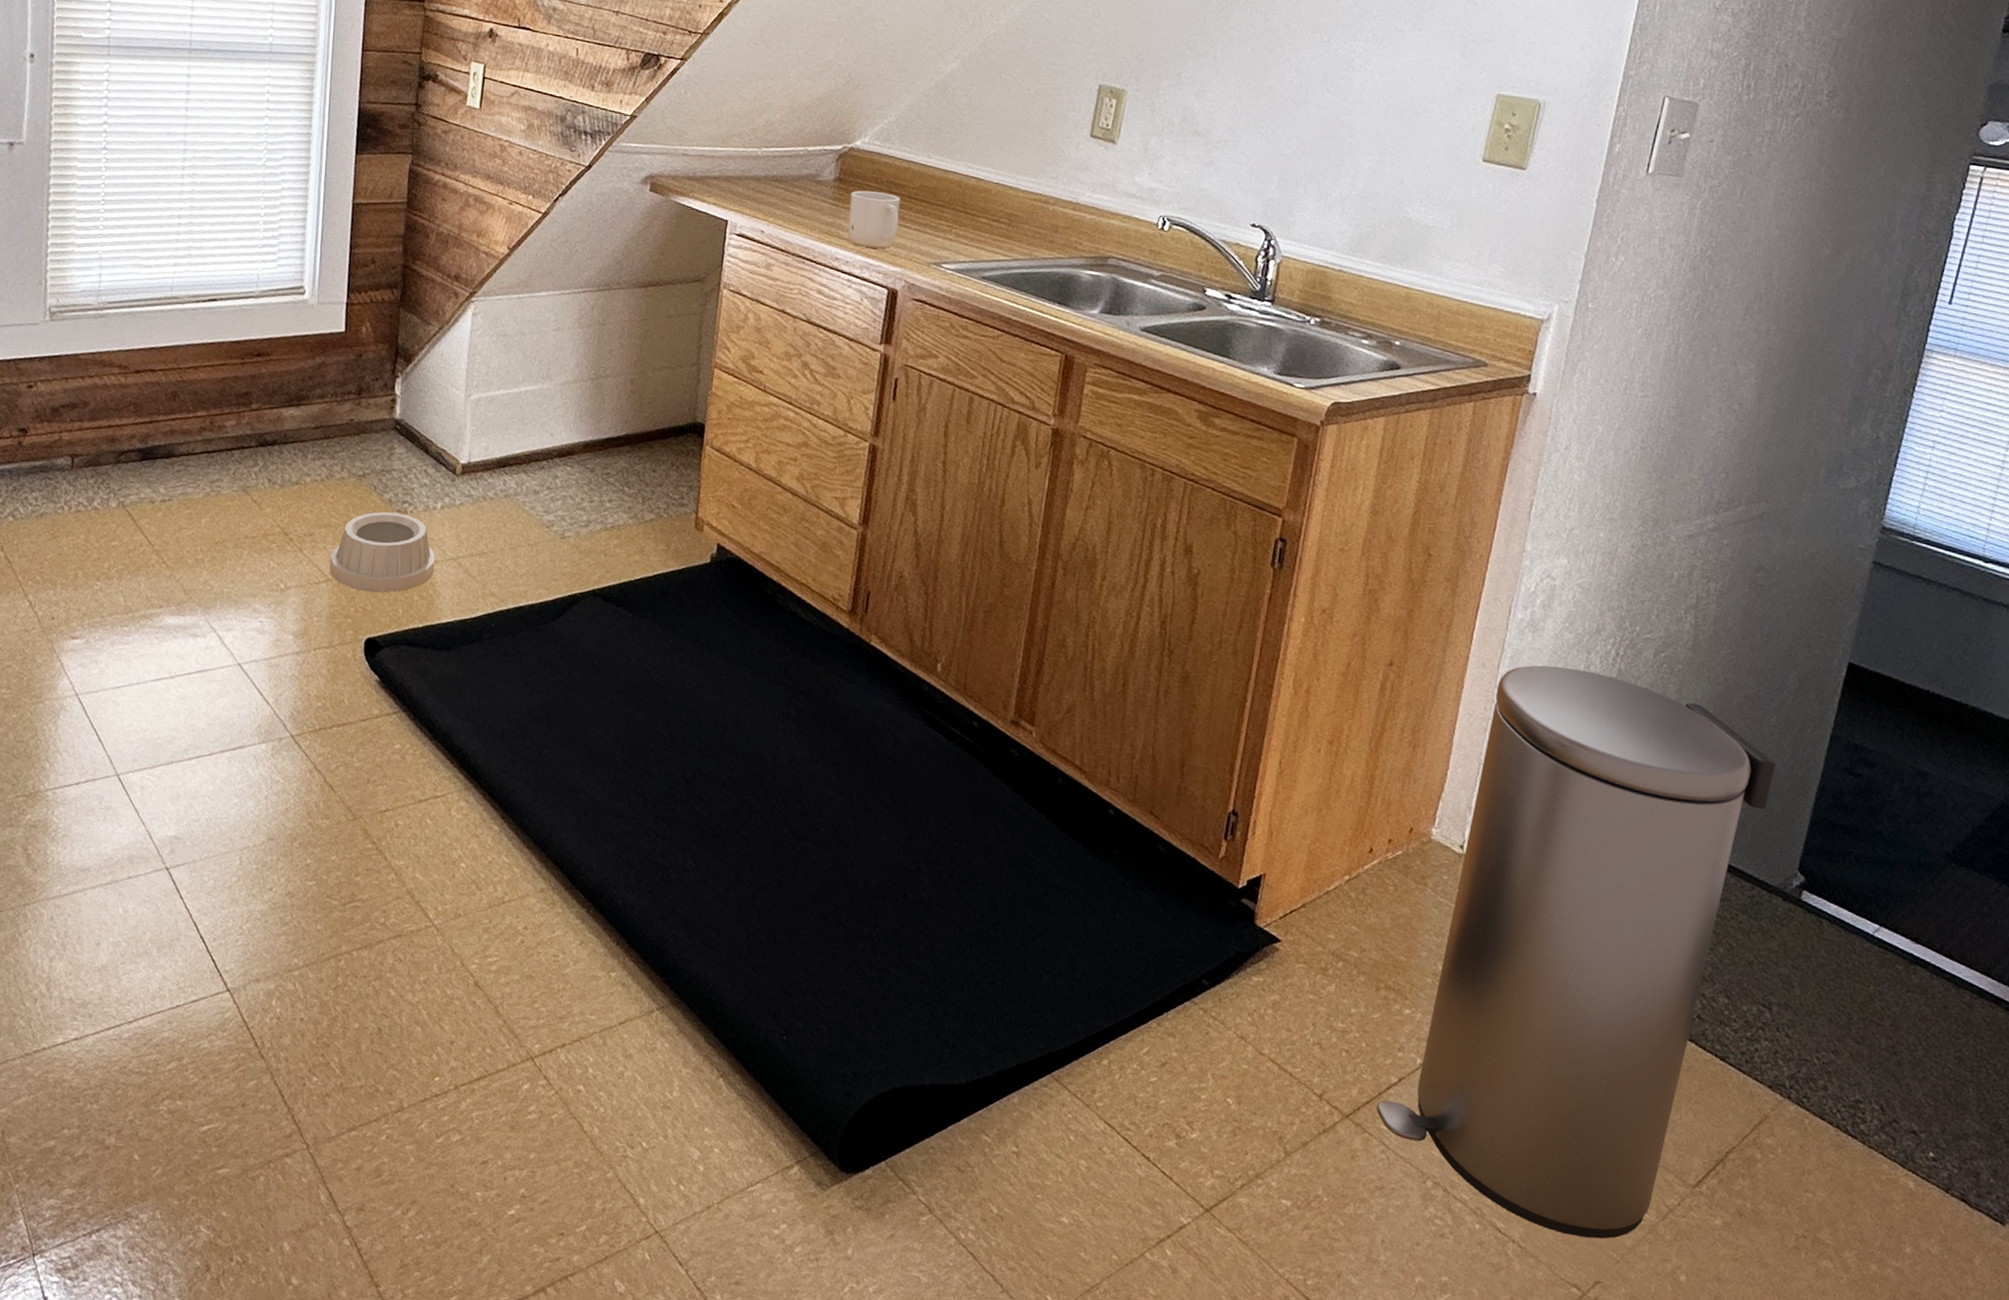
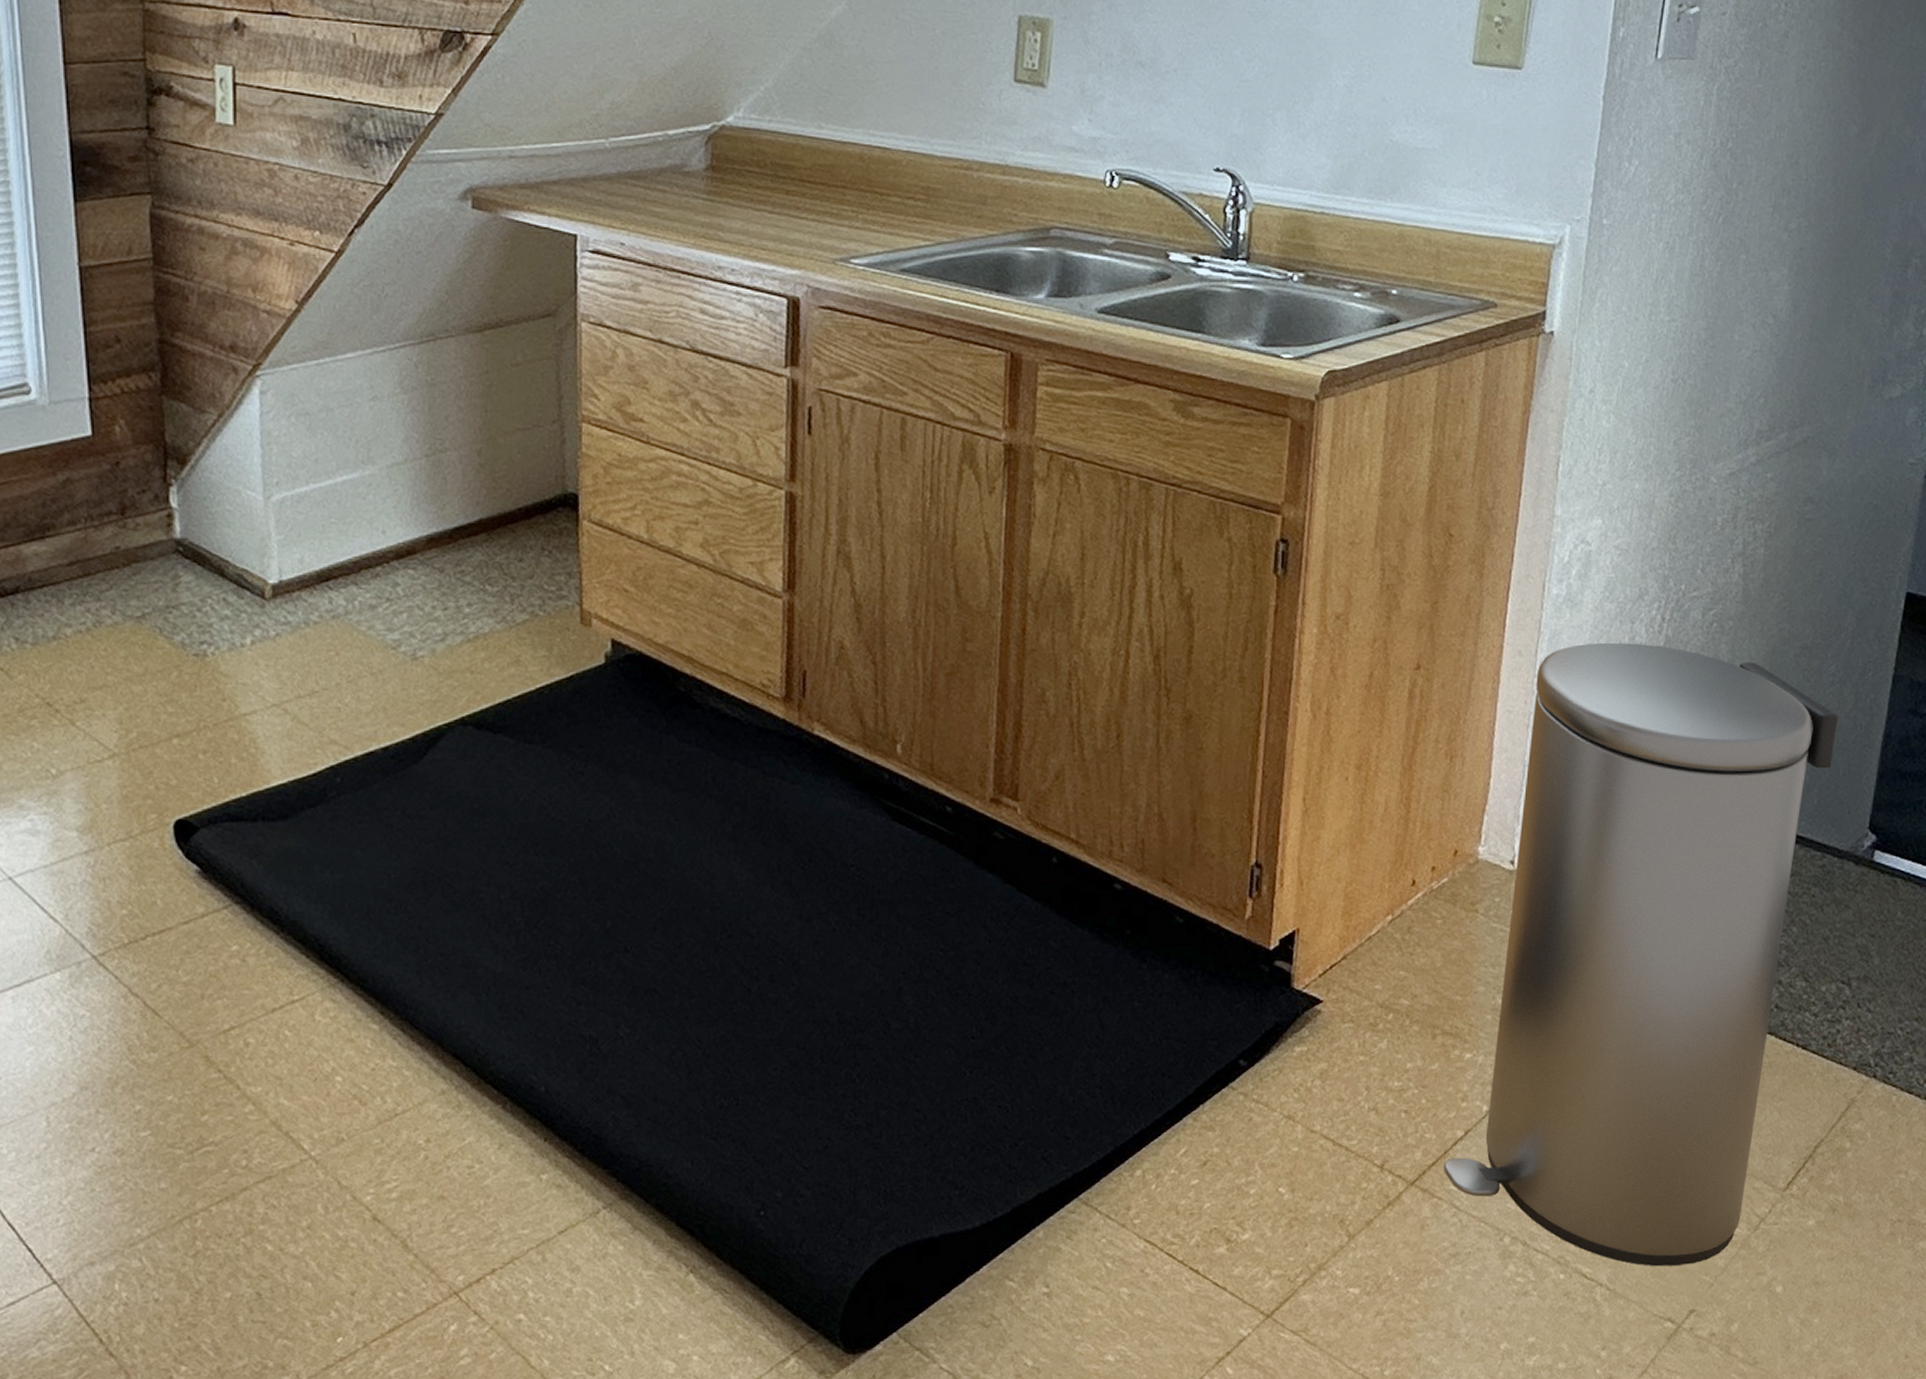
pet bowl: present [329,511,436,593] -> none [113,657,253,762]
mug: present [847,190,901,249] -> none [728,178,791,249]

